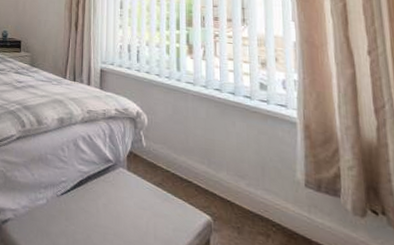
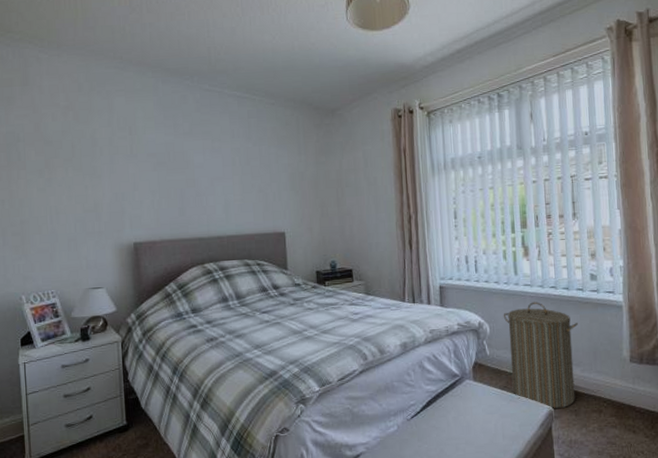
laundry hamper: none [162,101,244,222] -> present [503,302,578,409]

